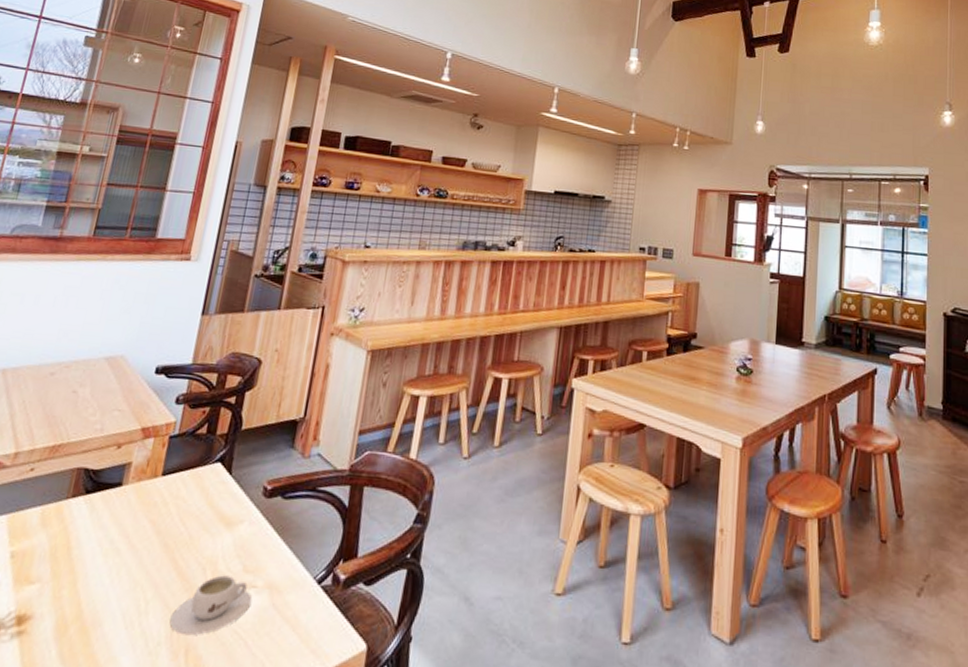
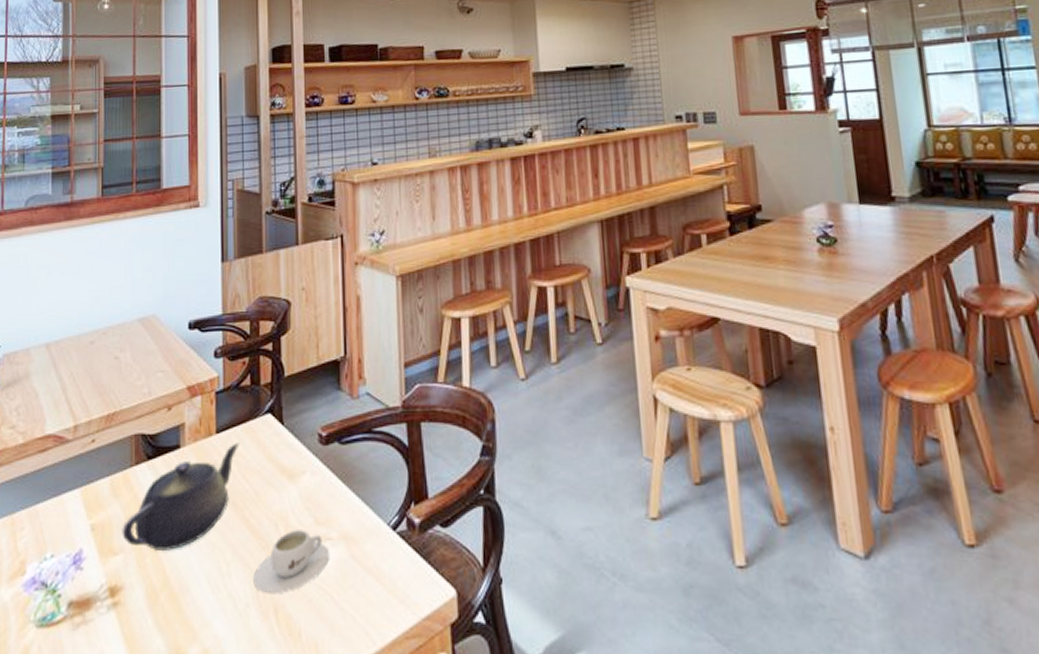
teapot: none [42,487,184,585] -> present [122,443,240,552]

